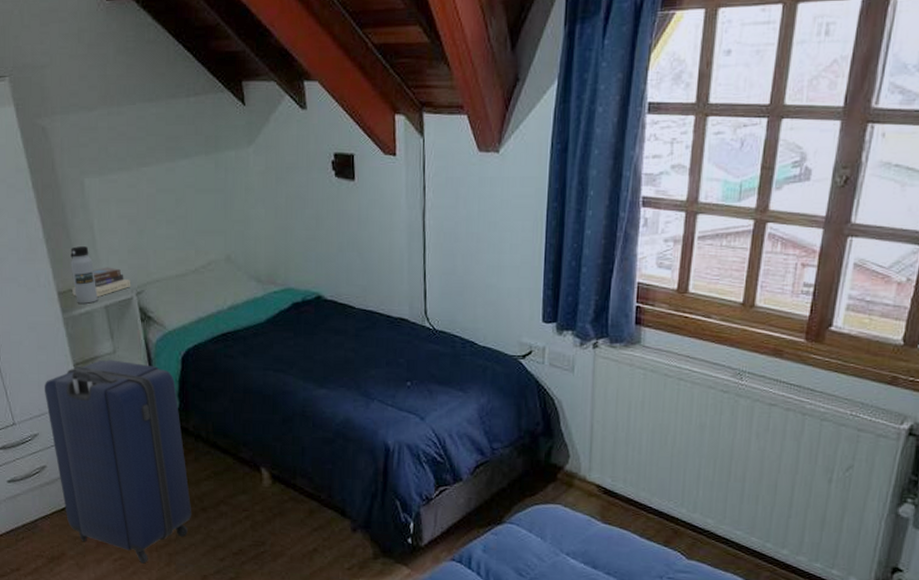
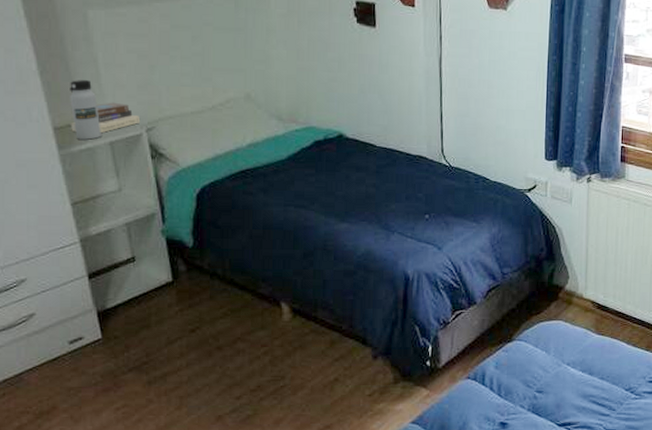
suitcase: present [45,359,191,564] -> none [35,198,205,410]

